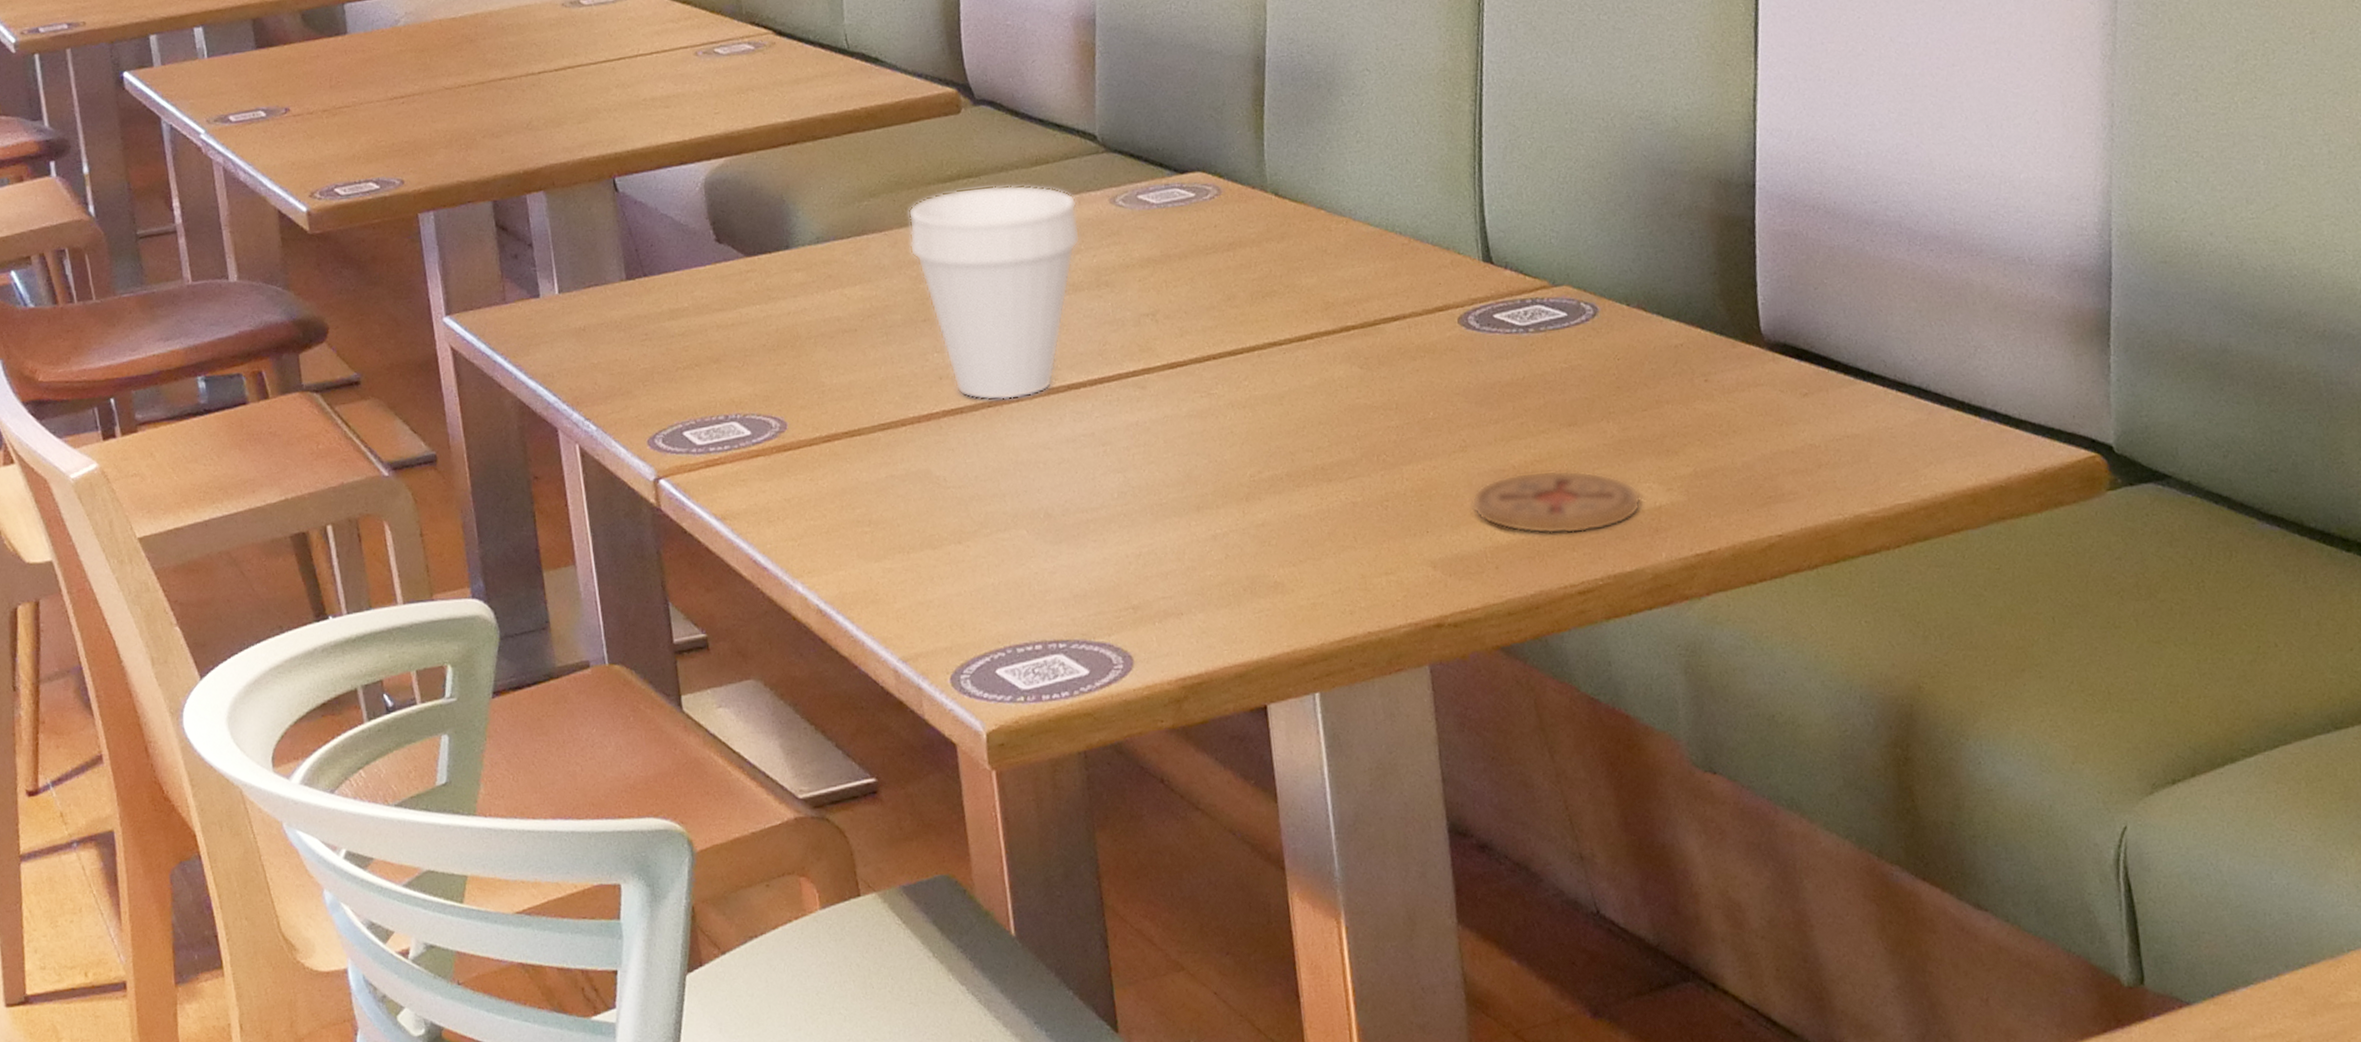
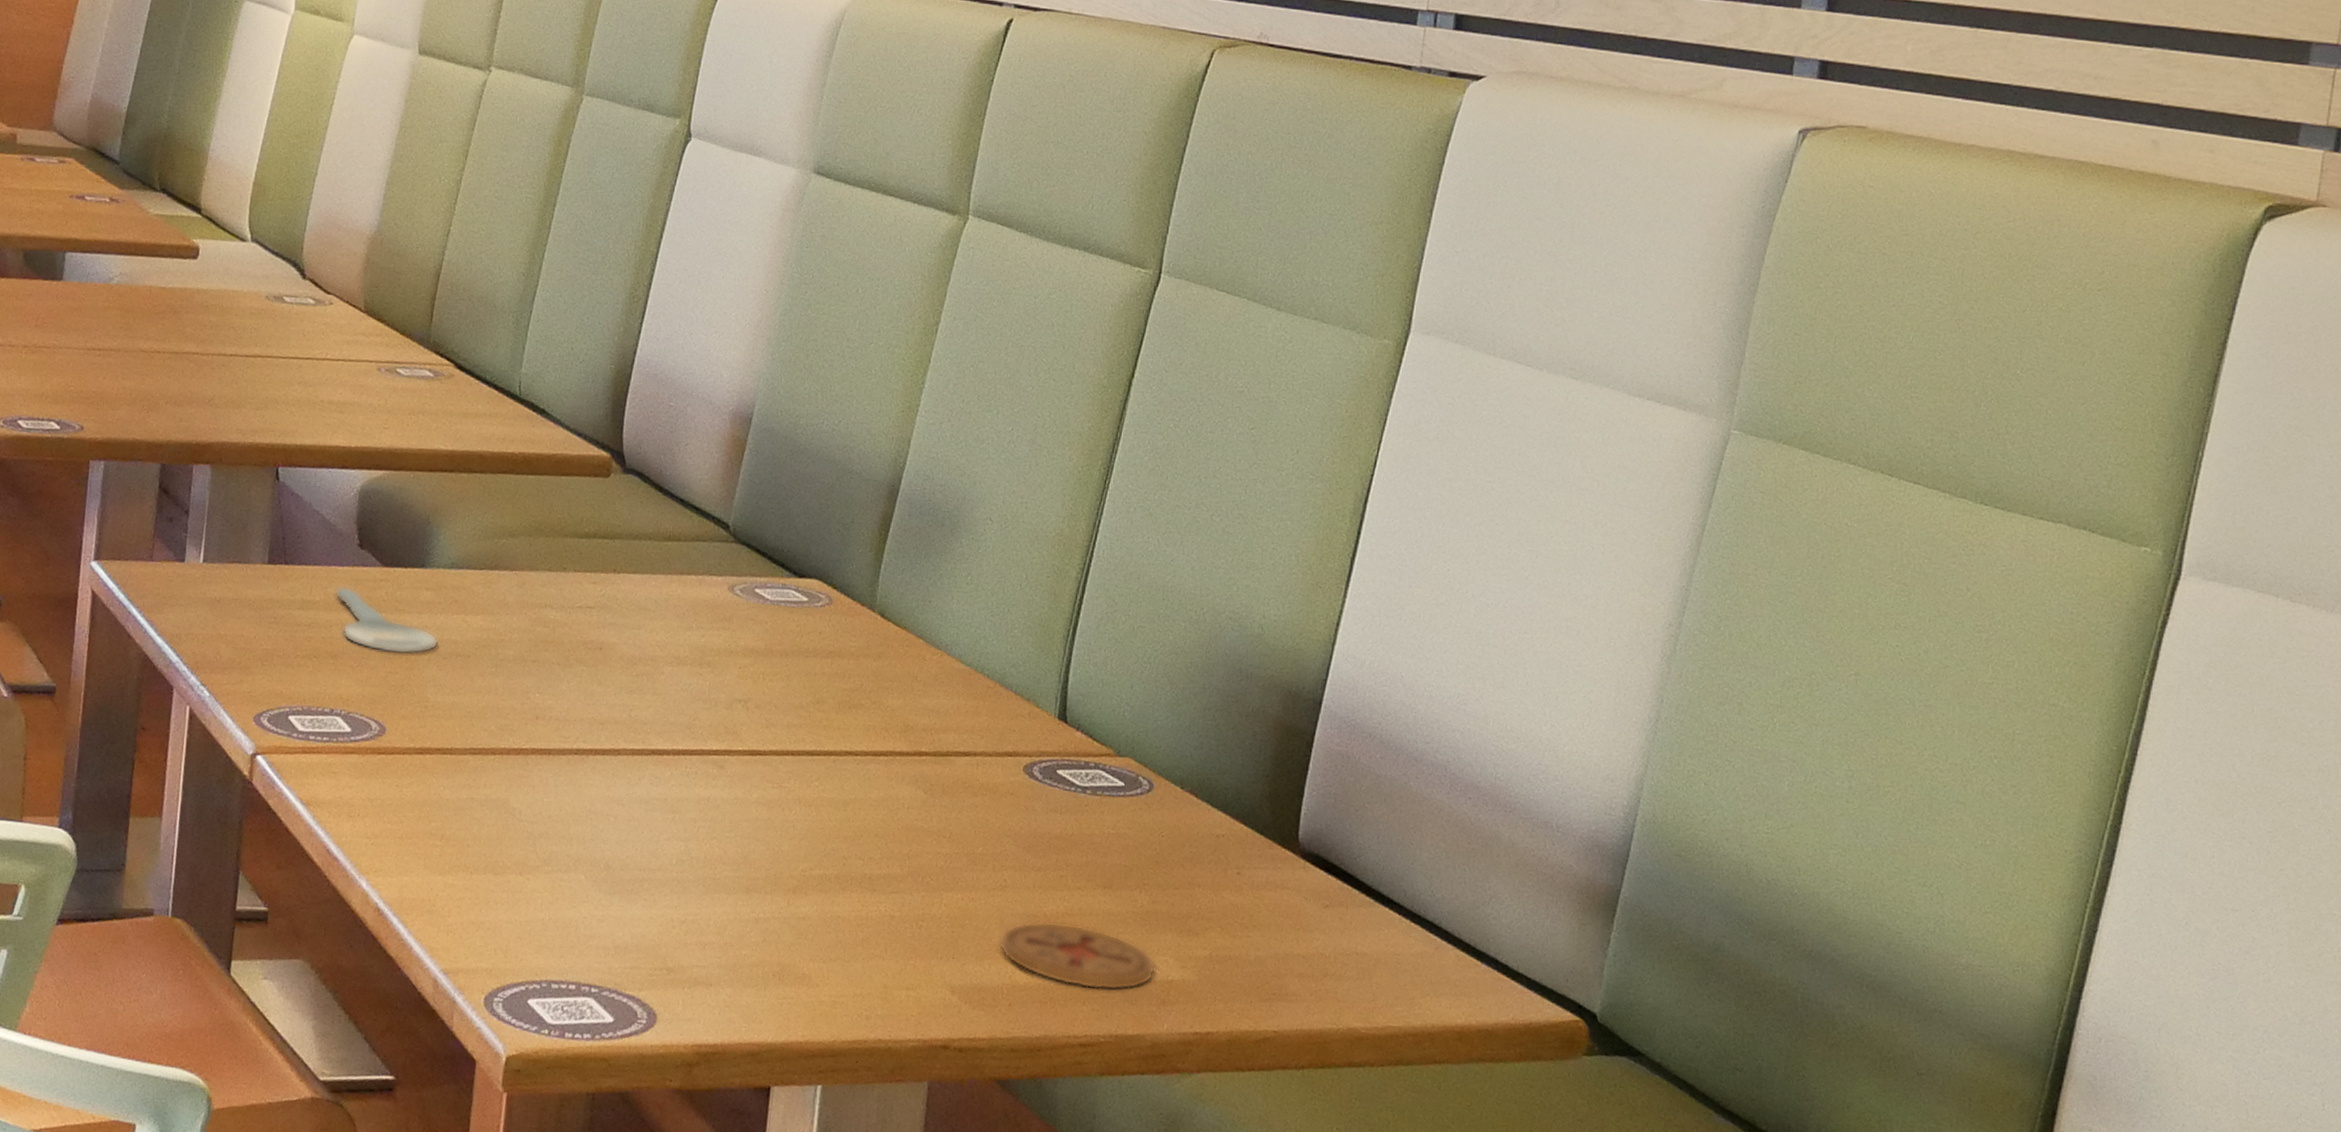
key: none [702,285,822,346] -> present [335,586,439,655]
cup: present [908,184,1081,401] -> none [535,546,698,753]

